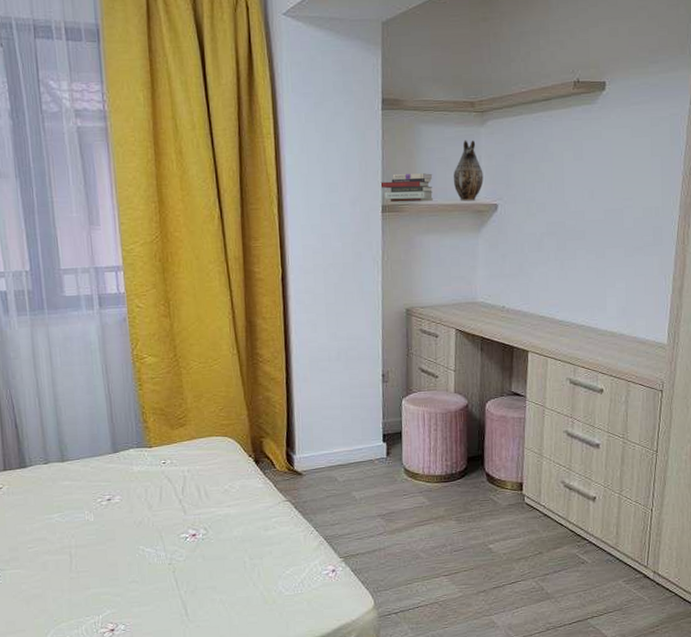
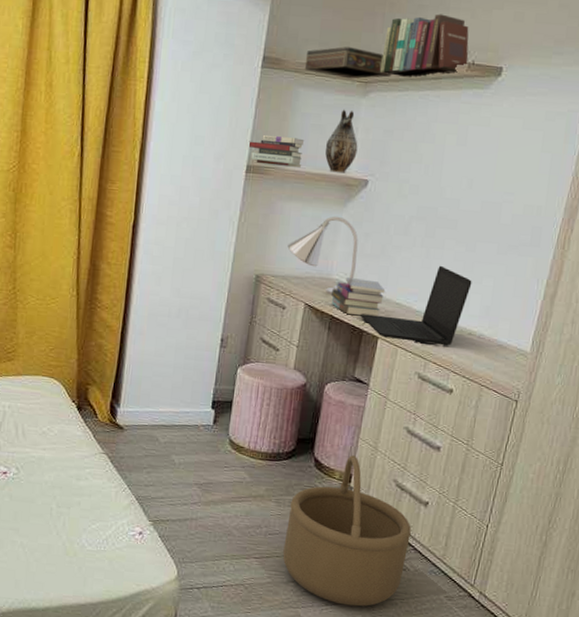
decorative box: none [422,79,505,111] -> present [304,46,392,79]
table lamp: none [431,242,498,318] -> present [287,216,359,296]
basket: none [469,465,584,605] -> present [283,455,411,607]
books: none [479,298,529,334] -> present [331,277,386,316]
books: none [493,38,573,103] -> present [380,14,469,78]
laptop: none [509,275,606,351] -> present [361,265,472,346]

